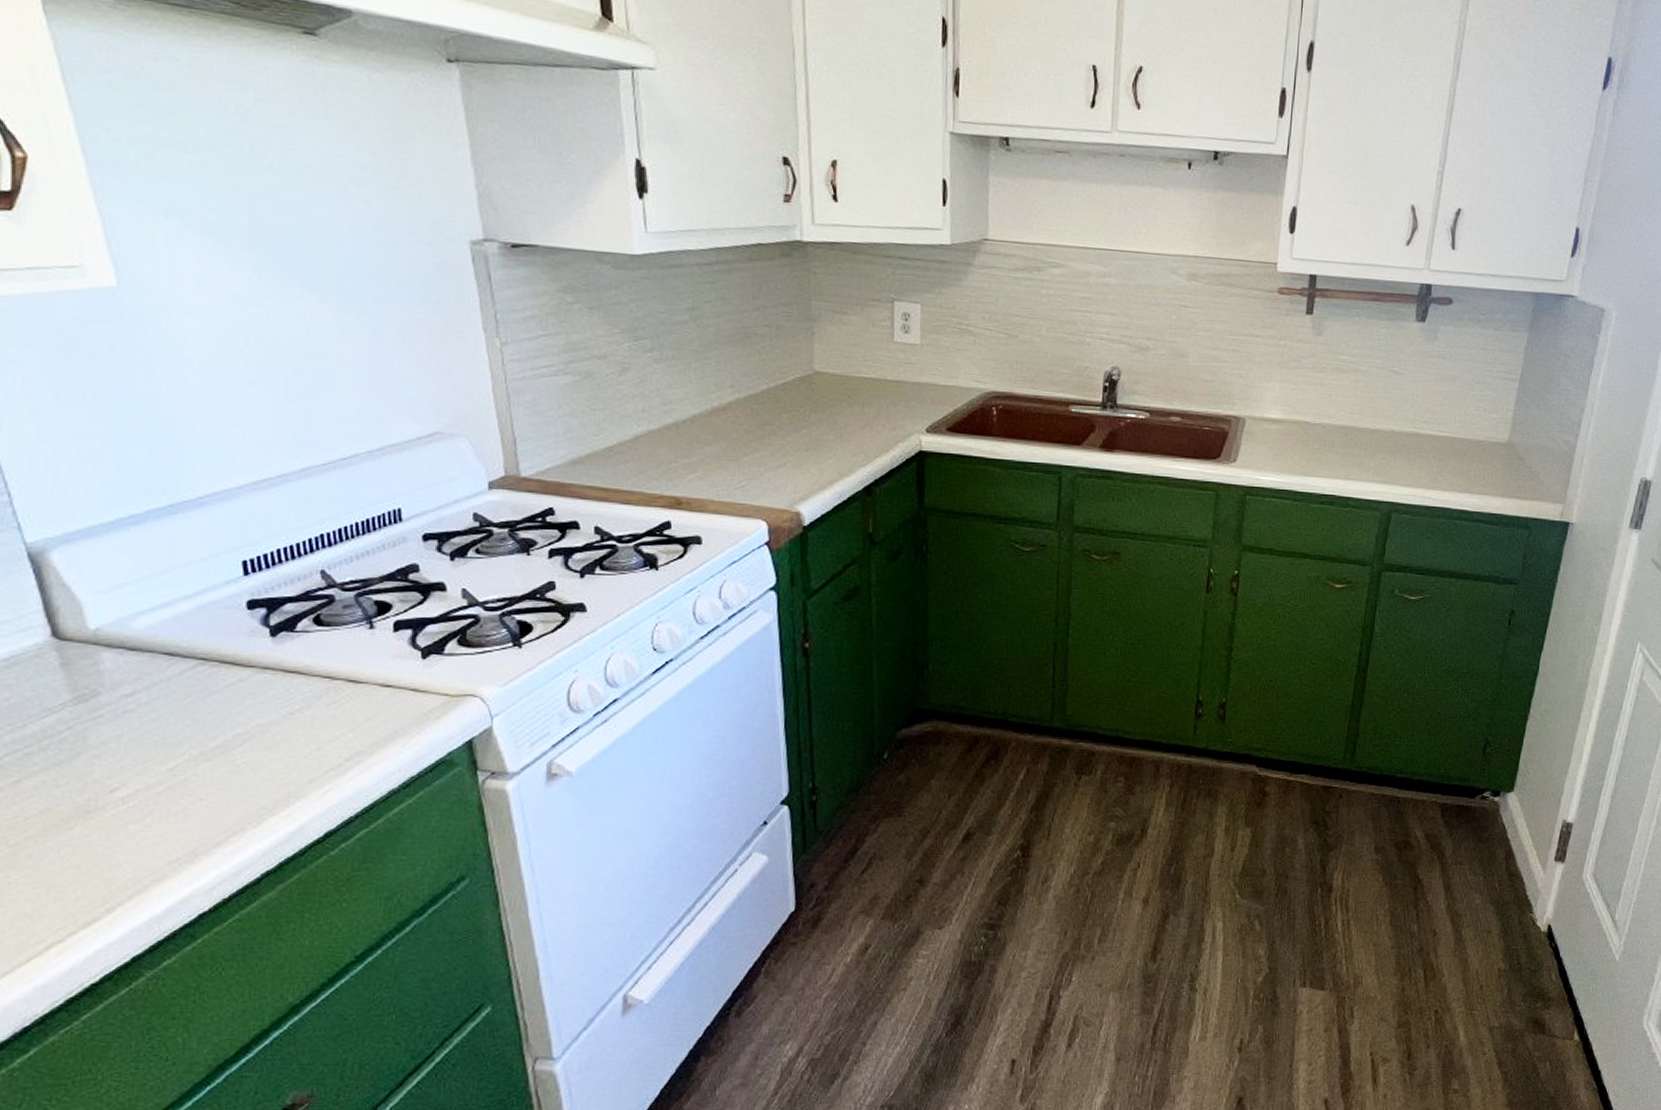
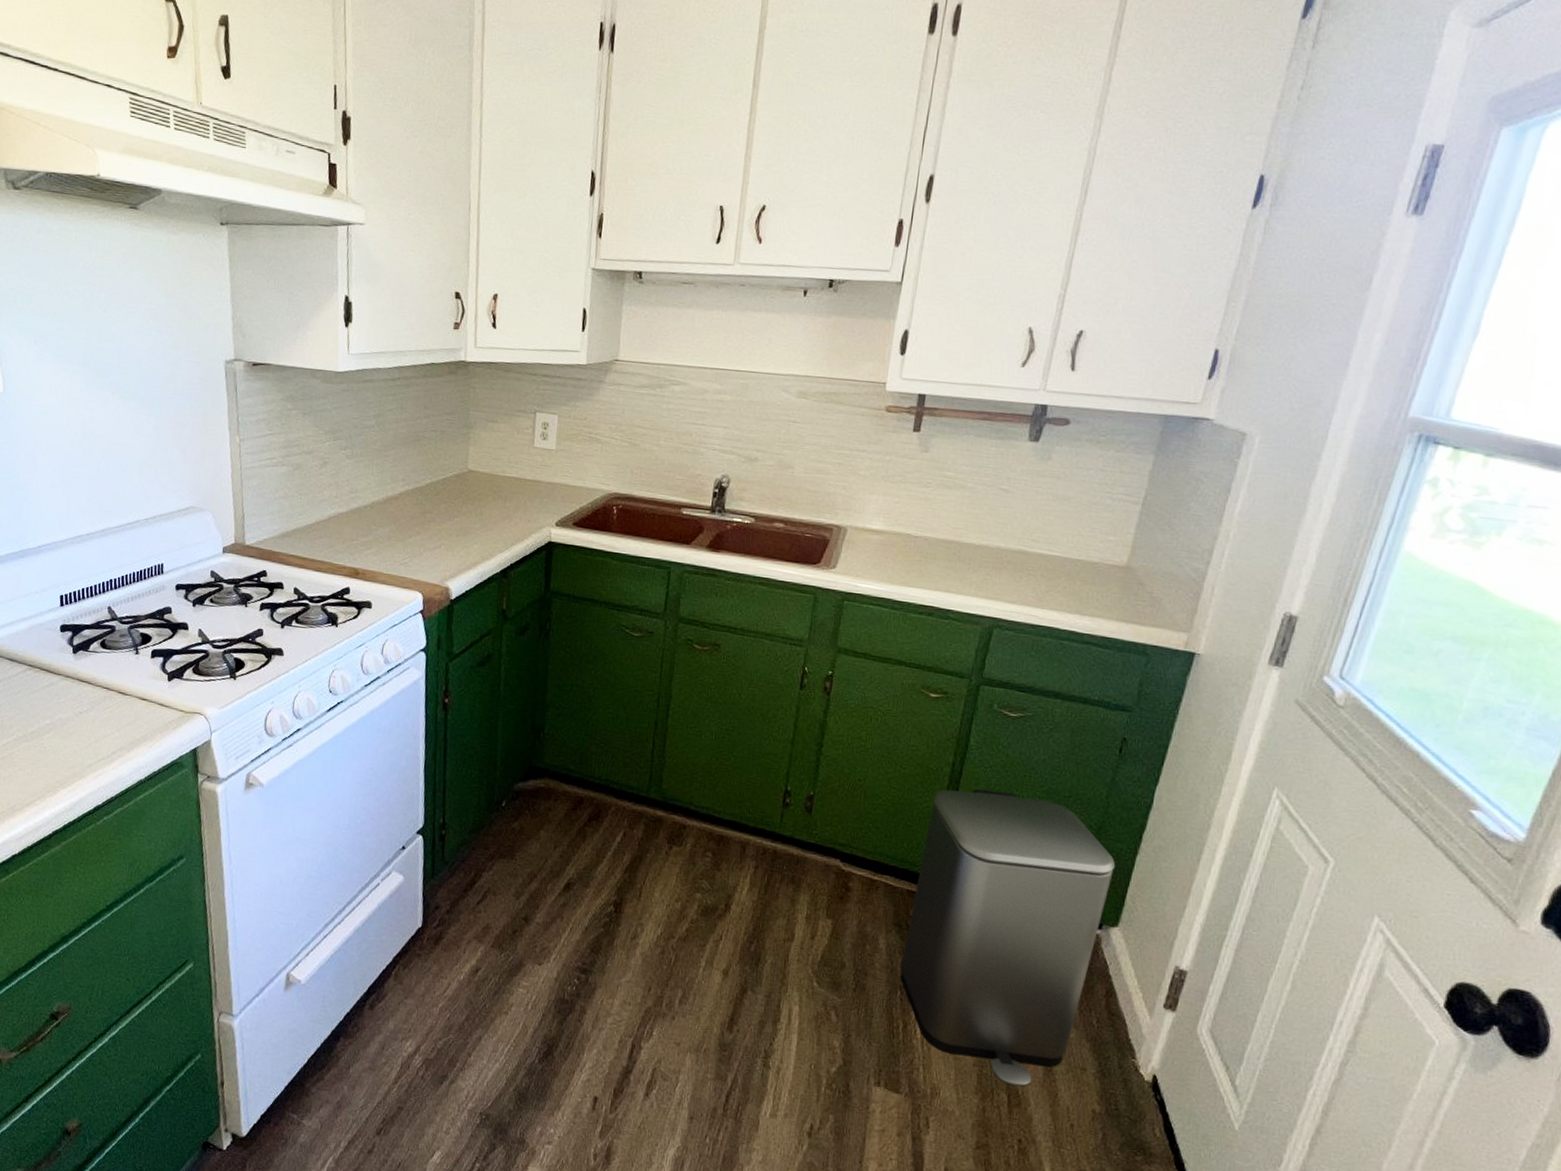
pedal bin: none [1319,675,1510,960] -> present [900,789,1116,1087]

